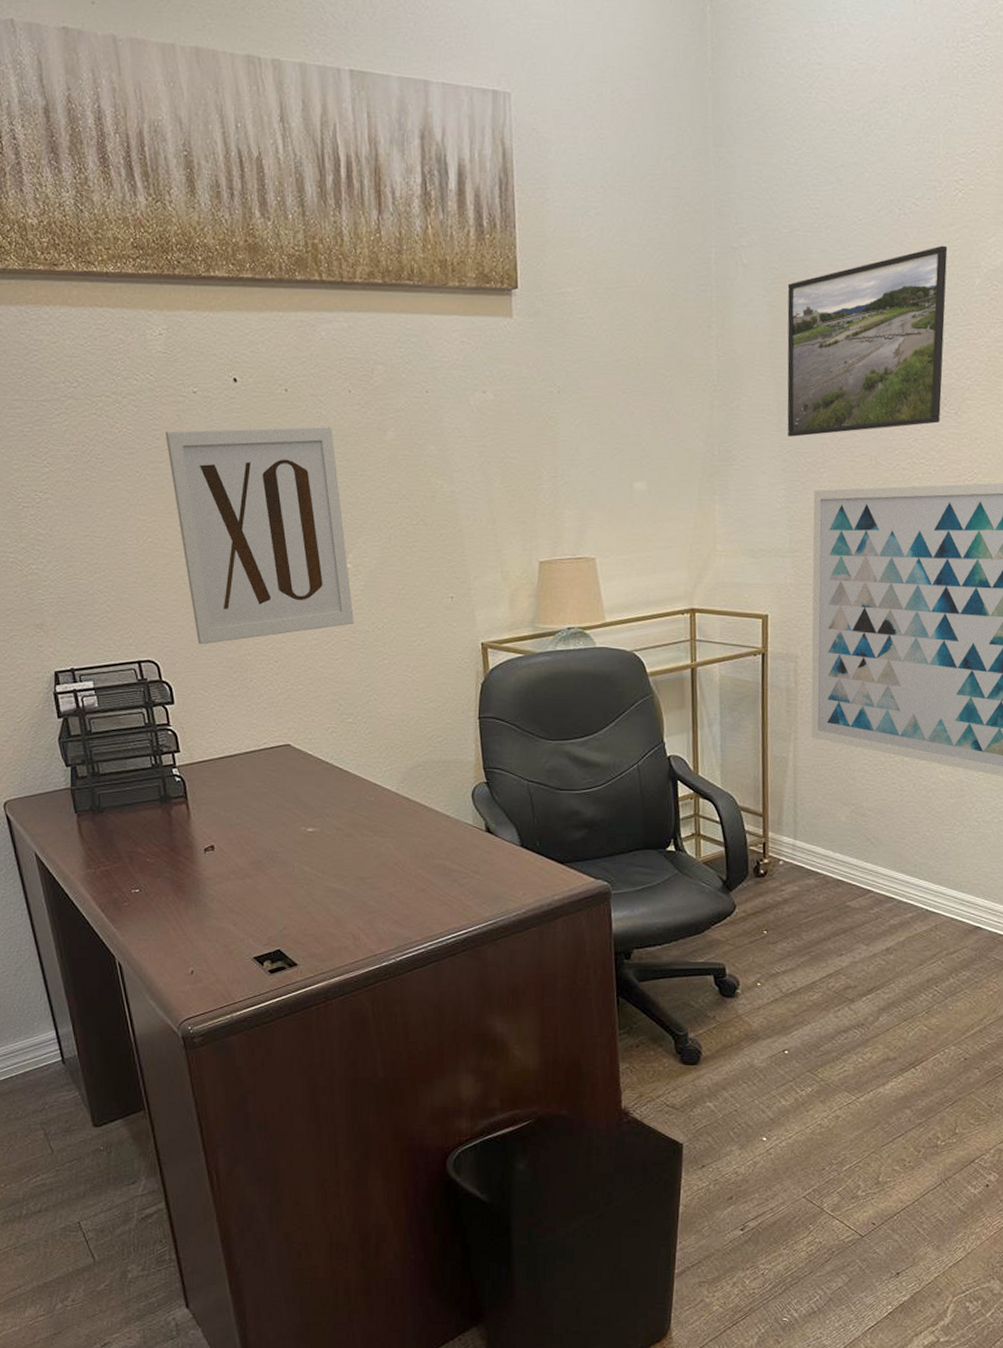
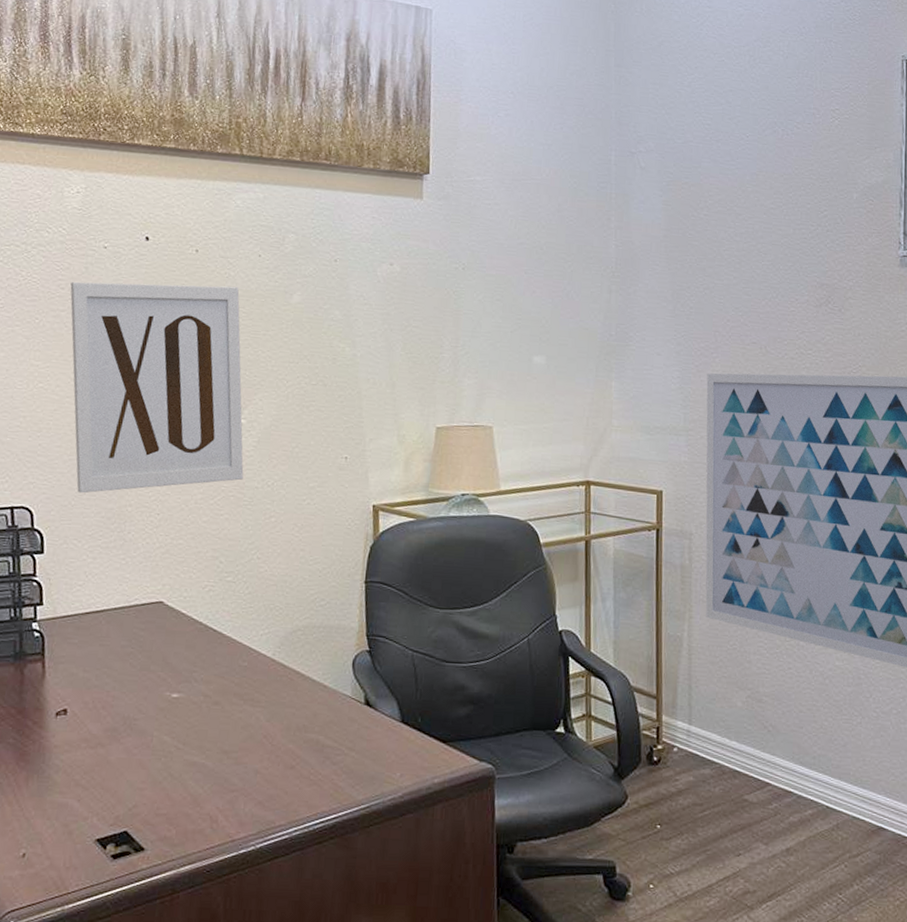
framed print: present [787,245,948,437] -> none [681,163,827,323]

